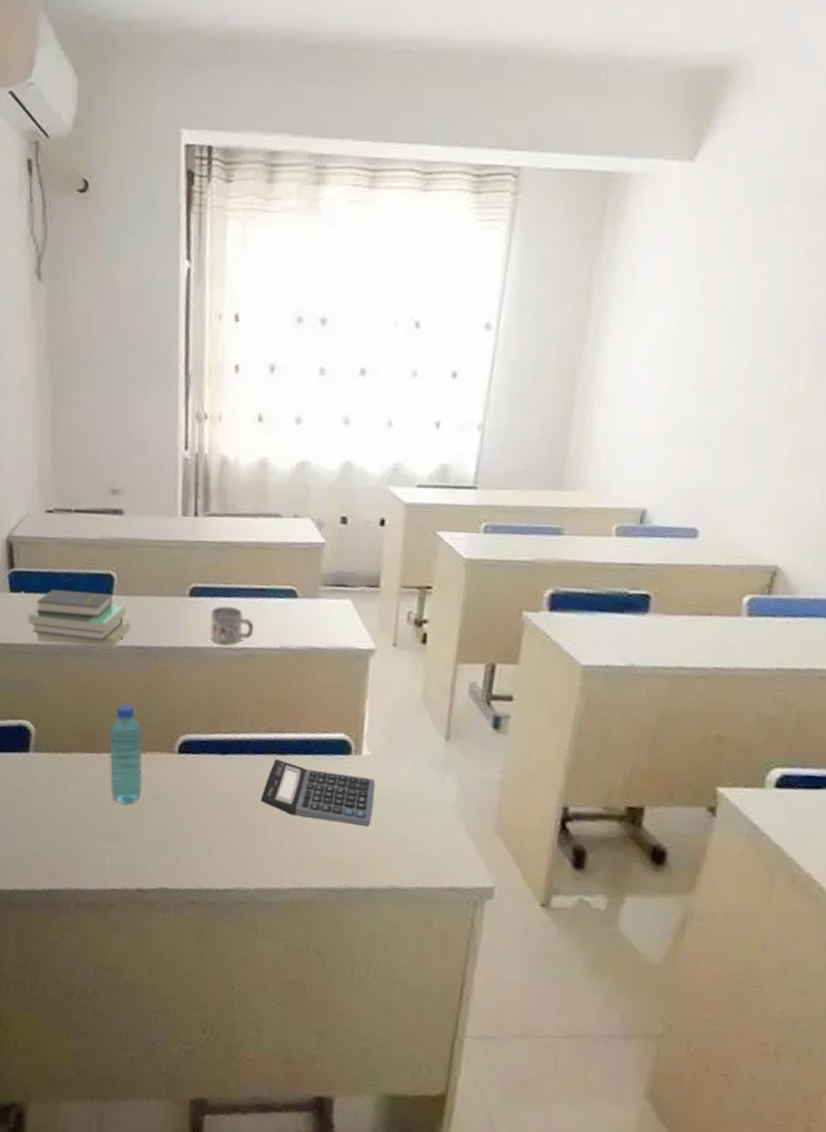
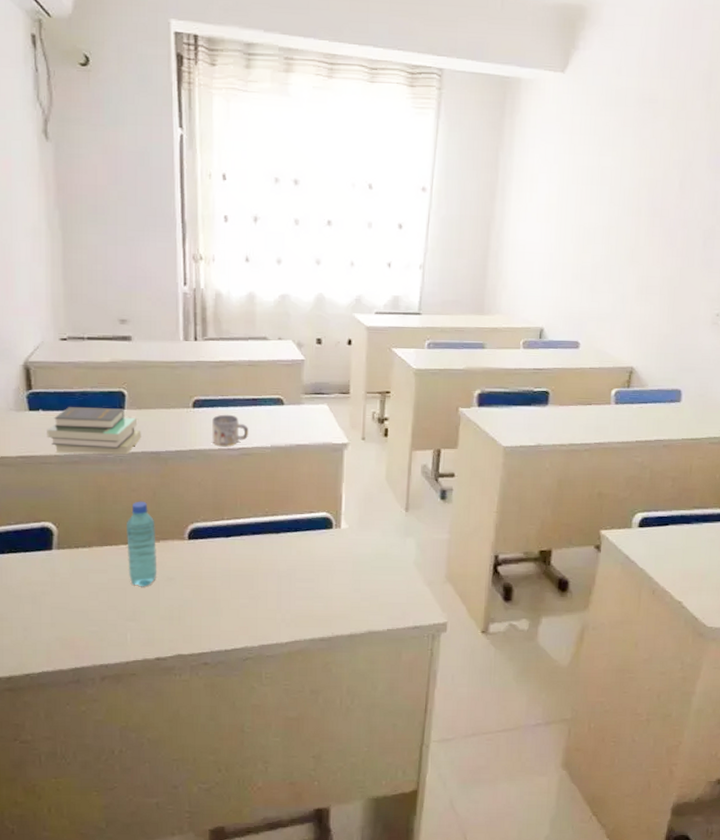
calculator: present [260,759,375,826] -> none [260,537,352,585]

